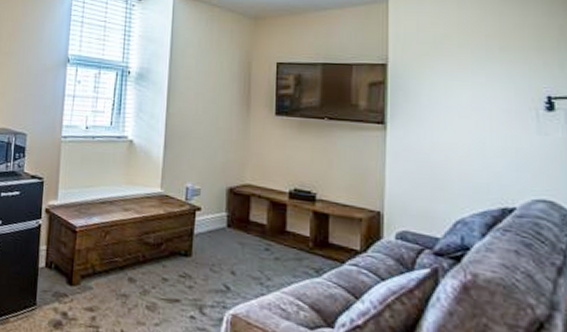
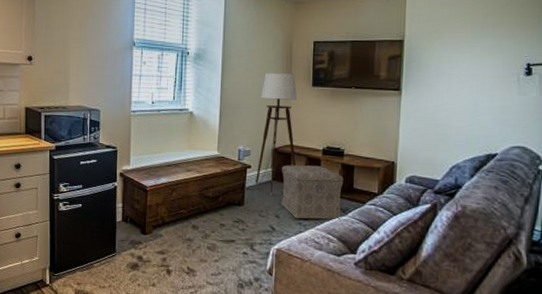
floor lamp: none [191,97,258,242] -> present [243,72,298,193]
ottoman: none [237,209,316,282] -> present [281,165,344,220]

